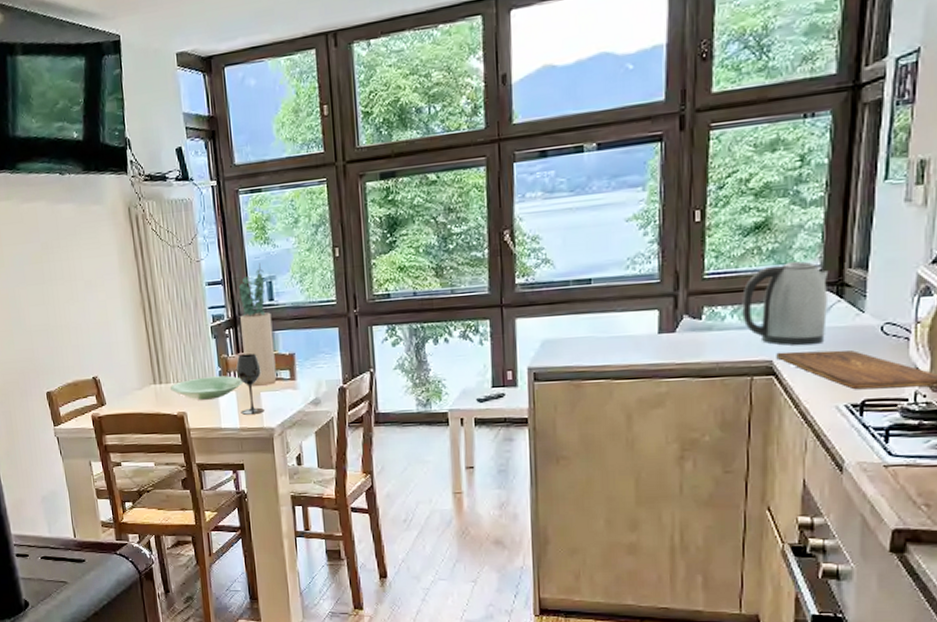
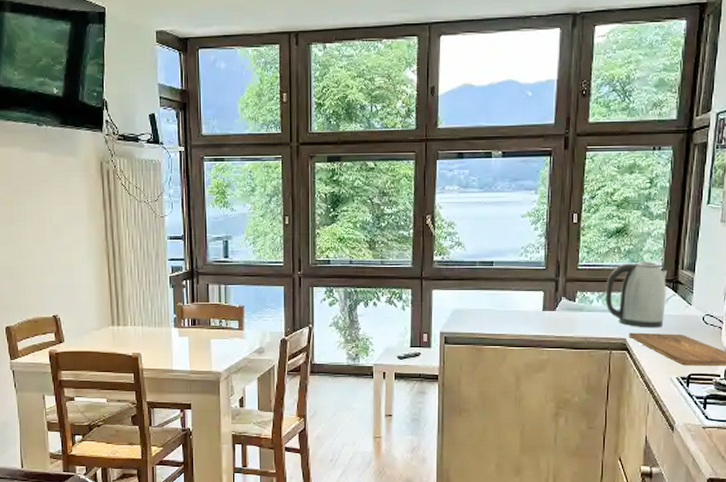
bowl: present [169,375,243,400] -> none [127,322,196,343]
wineglass: present [236,353,264,415] -> none [190,304,213,359]
vase: present [239,263,277,386] -> none [197,223,226,333]

